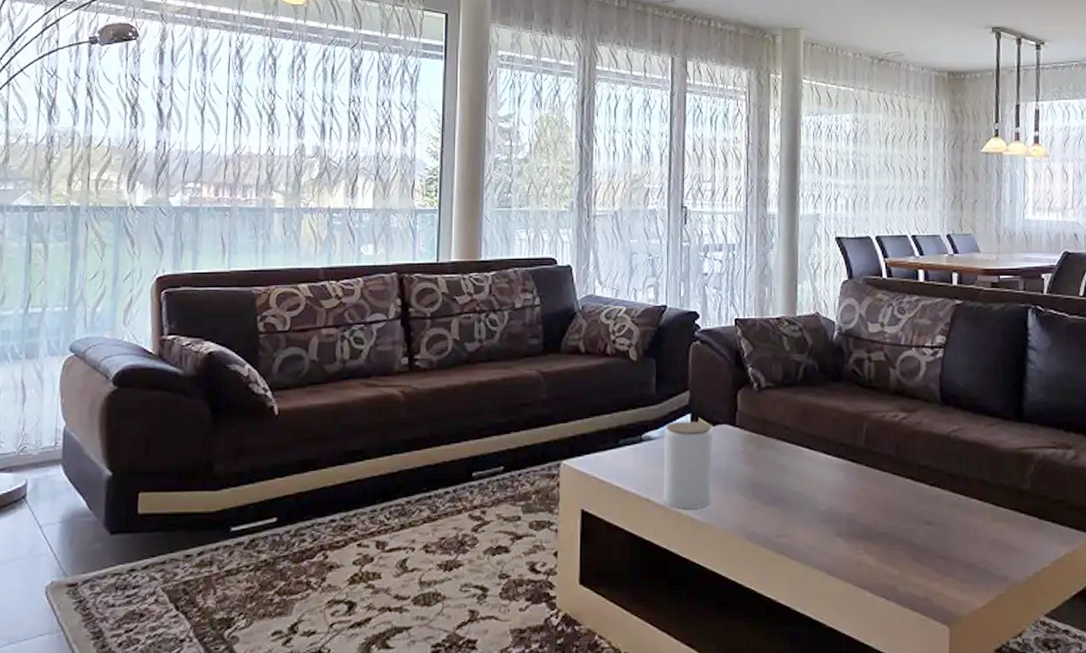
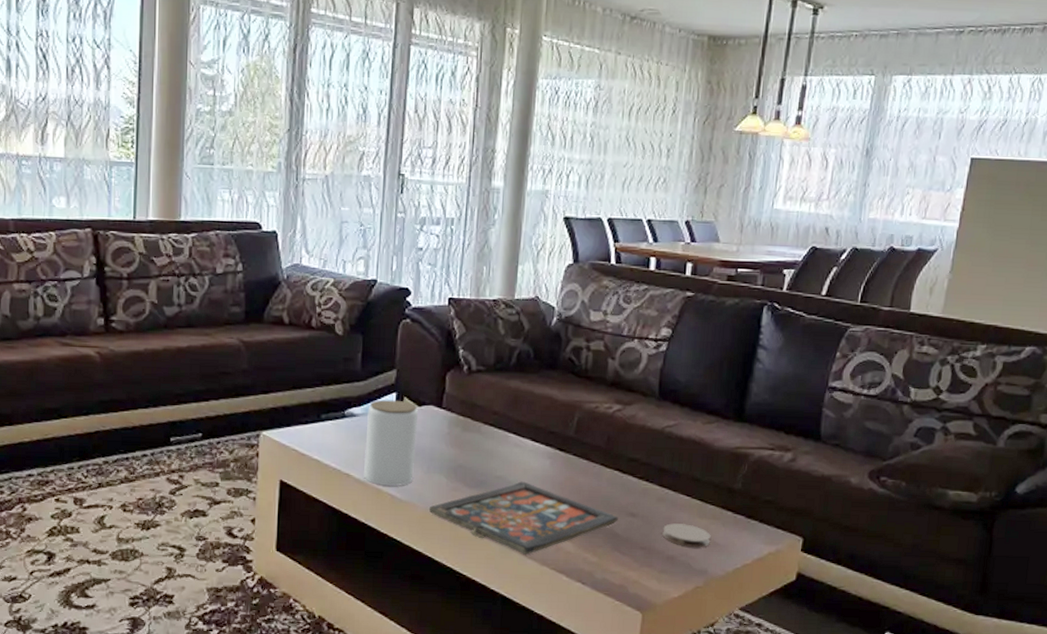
board game: none [730,495,915,572] -> present [429,481,618,555]
coaster: none [960,529,1008,553] -> present [662,523,711,547]

